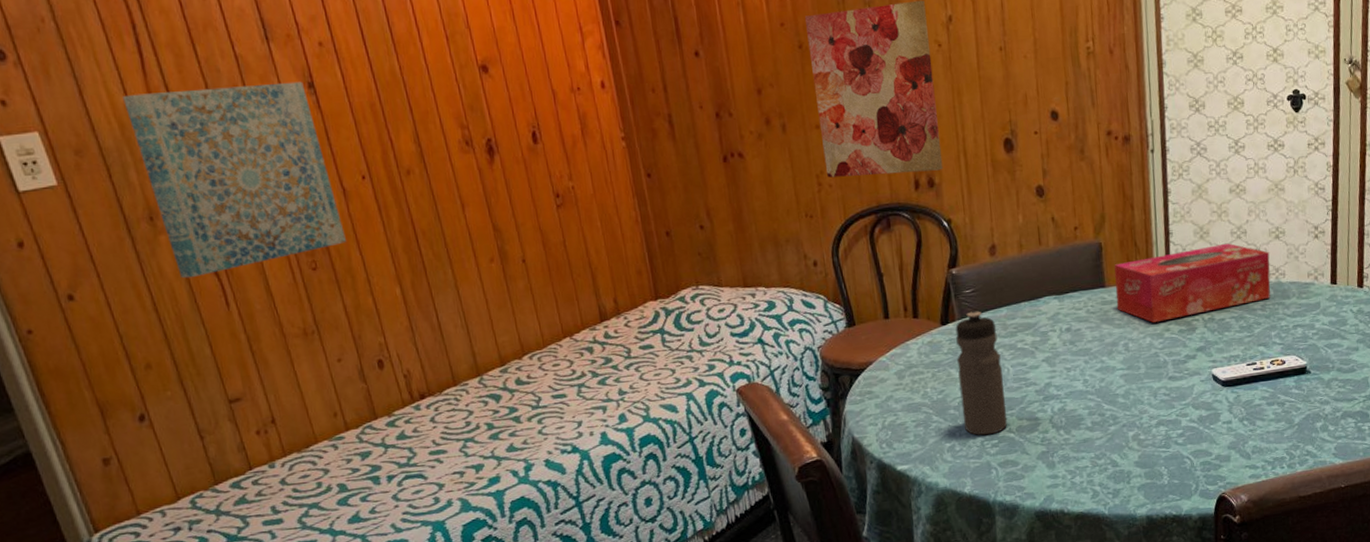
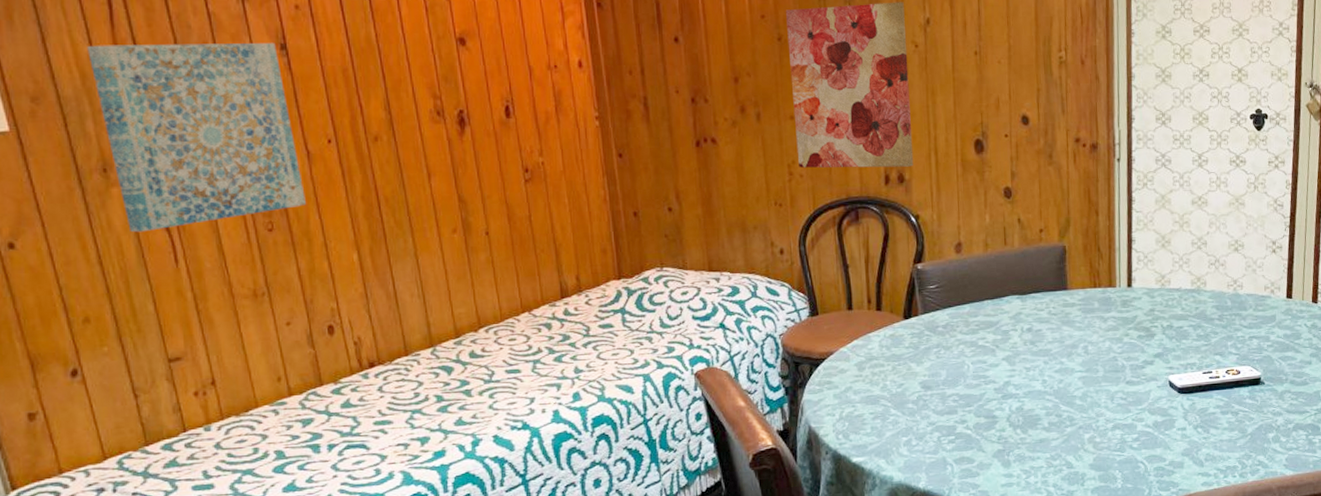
water bottle: present [955,311,1008,436] -> none [917,307,966,431]
tissue box: present [1114,243,1271,323] -> none [1077,253,1229,327]

